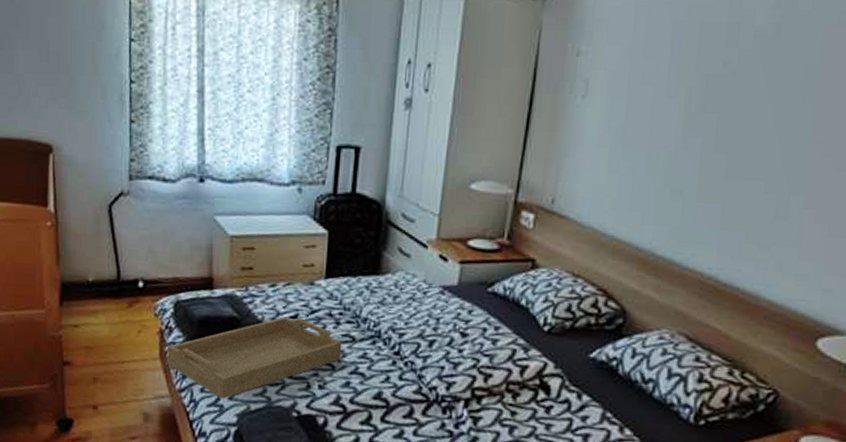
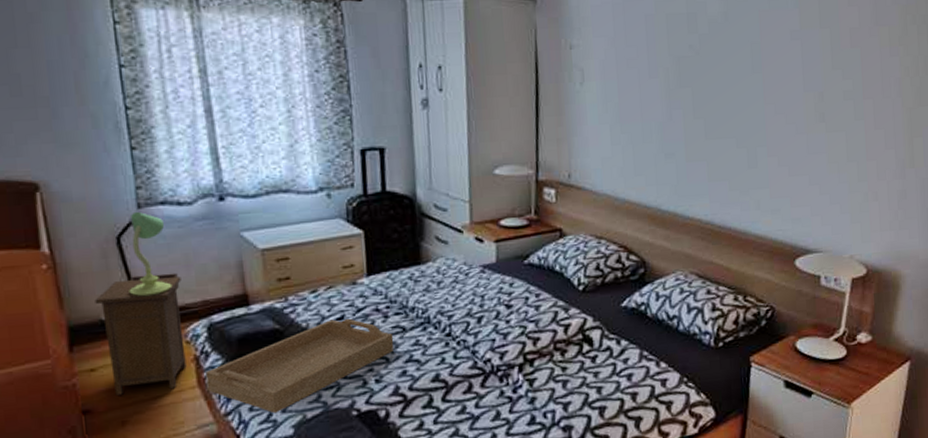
nightstand: none [85,244,158,356] -> present [95,272,187,395]
table lamp: none [113,182,150,266] -> present [129,211,173,297]

